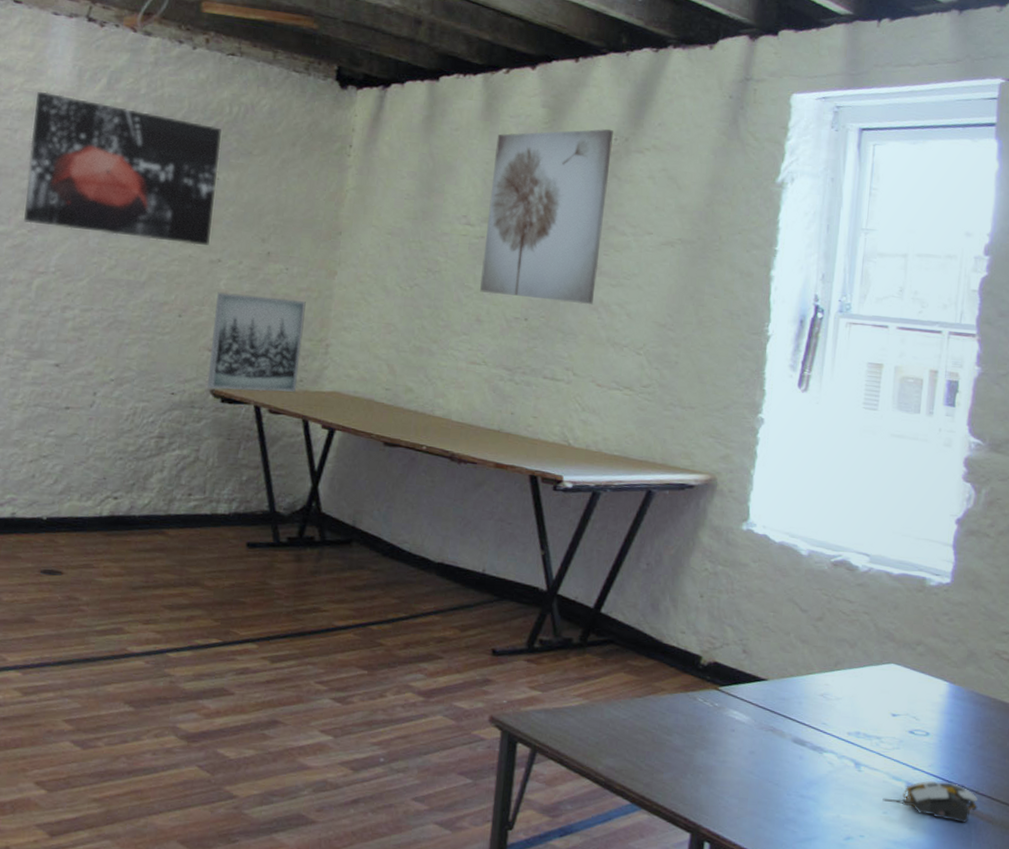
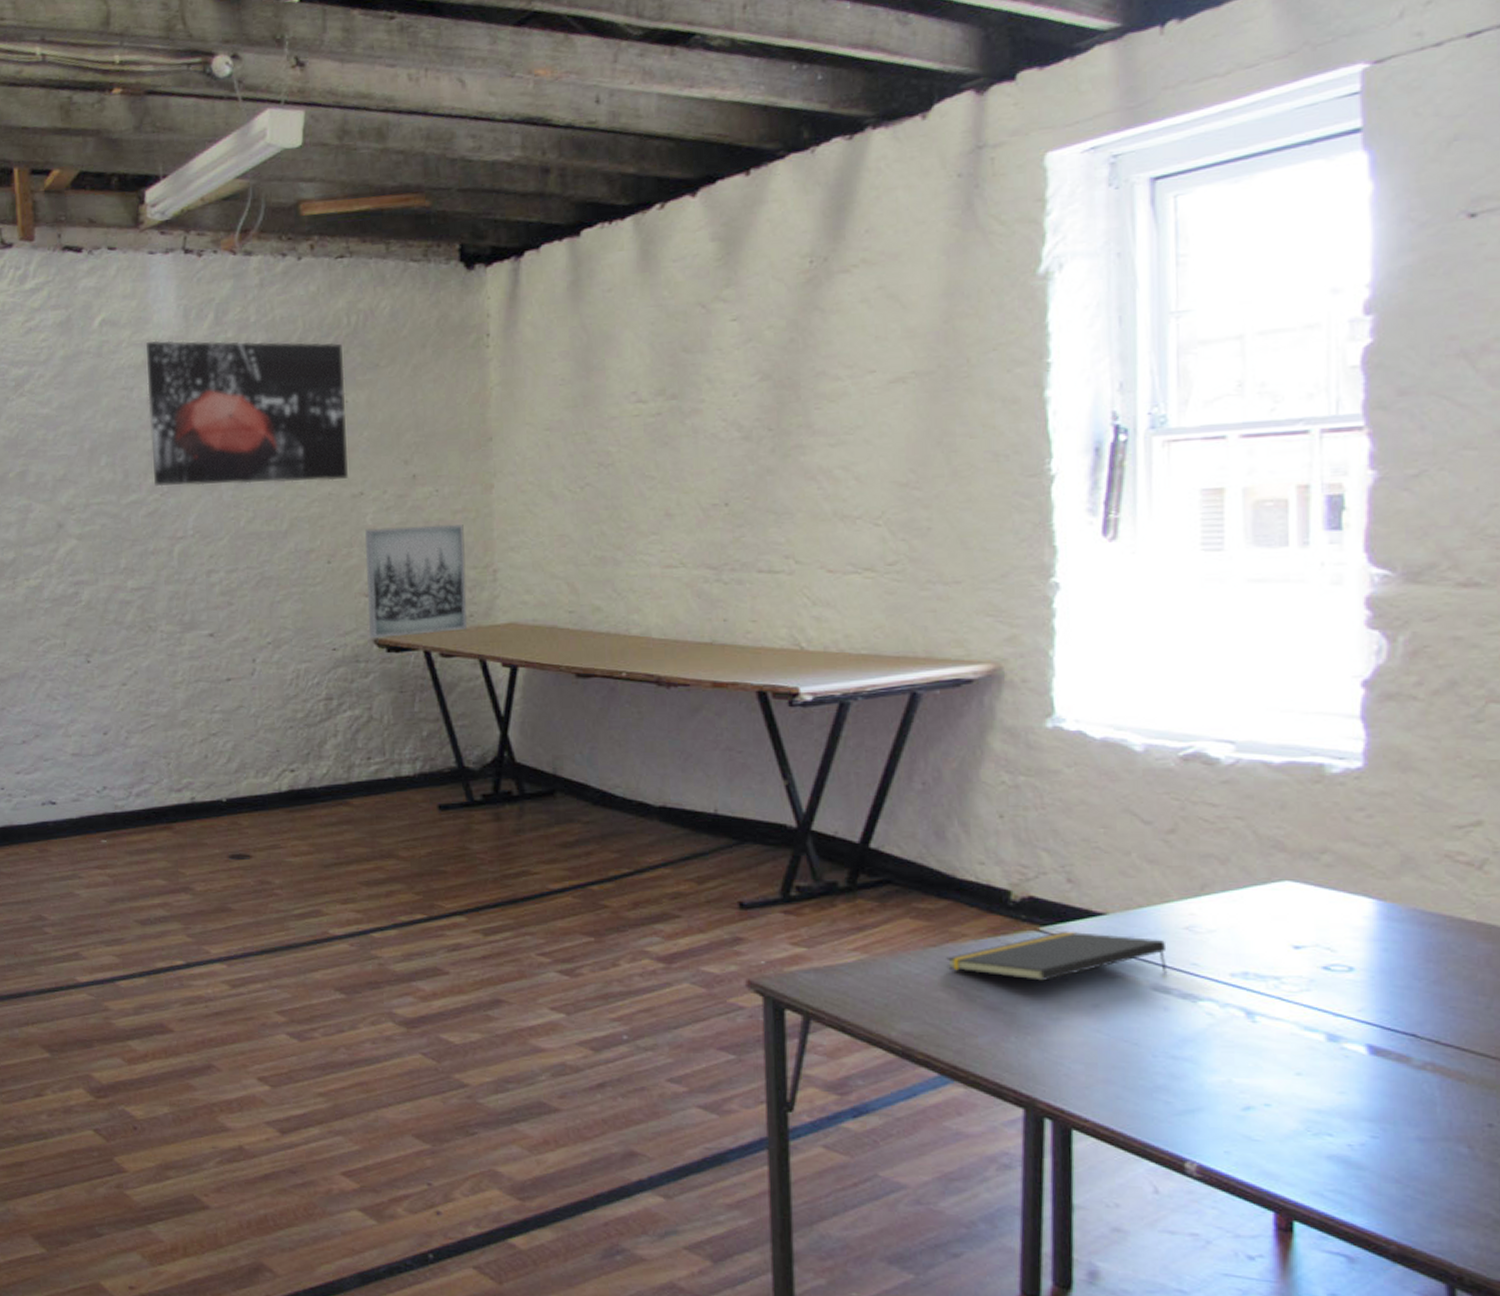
wall art: present [480,129,614,305] -> none [660,250,810,481]
notepad: none [647,691,807,730] -> present [946,931,1168,981]
computer mouse: present [882,781,978,823] -> none [1293,1030,1441,1083]

